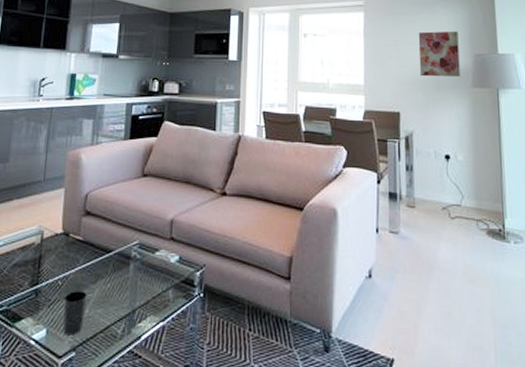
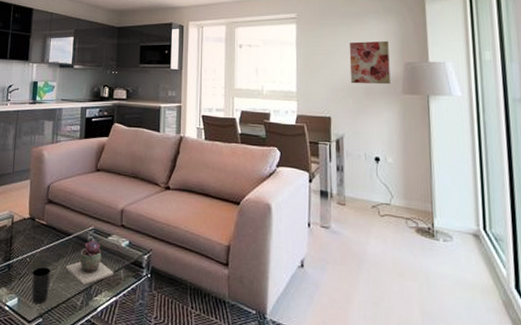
succulent plant: none [104,257,161,311] -> present [65,240,114,286]

